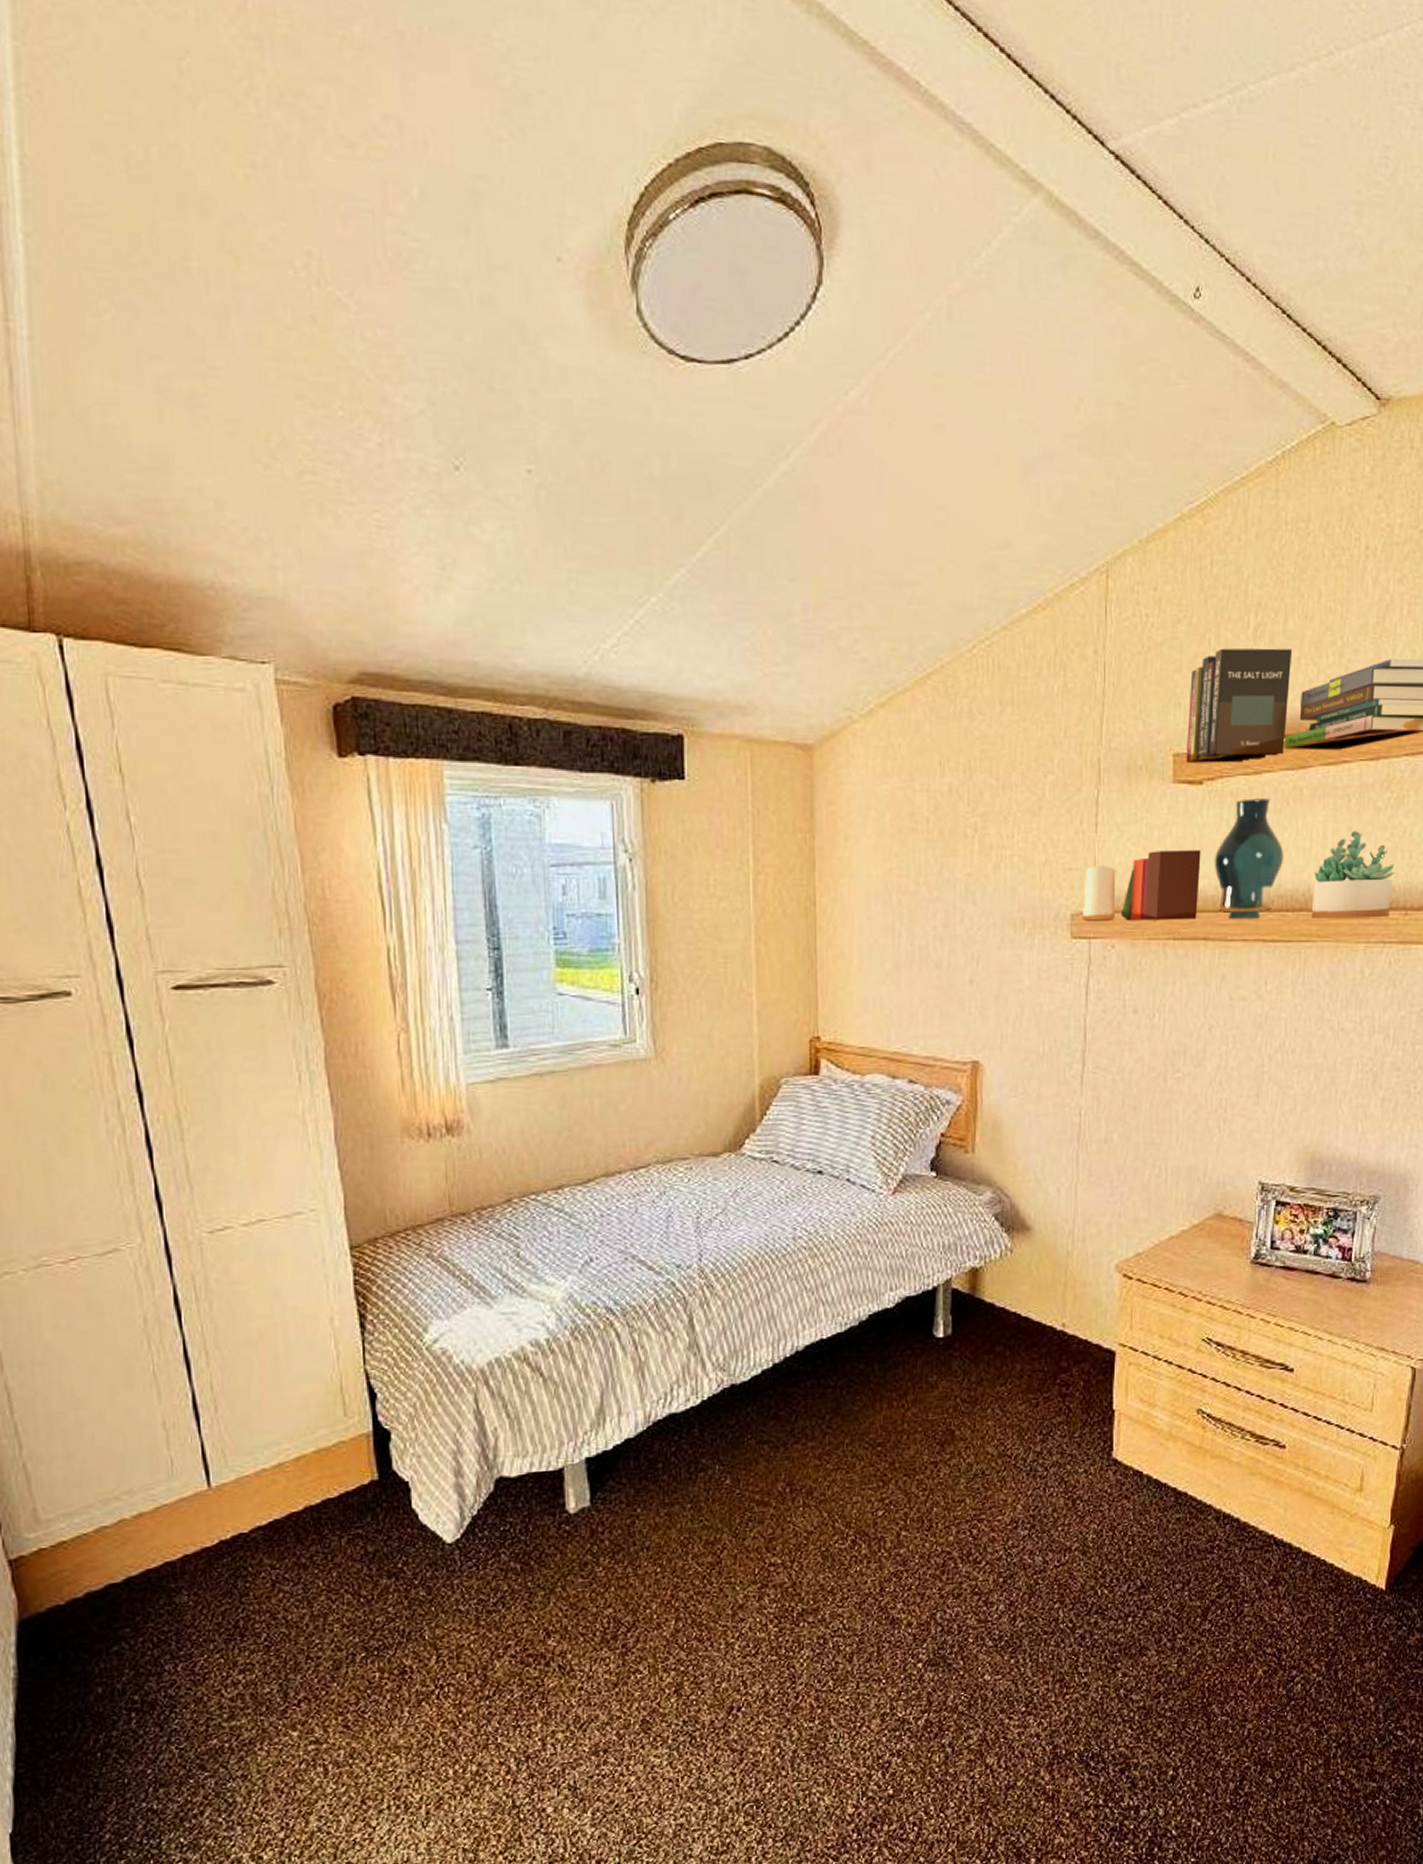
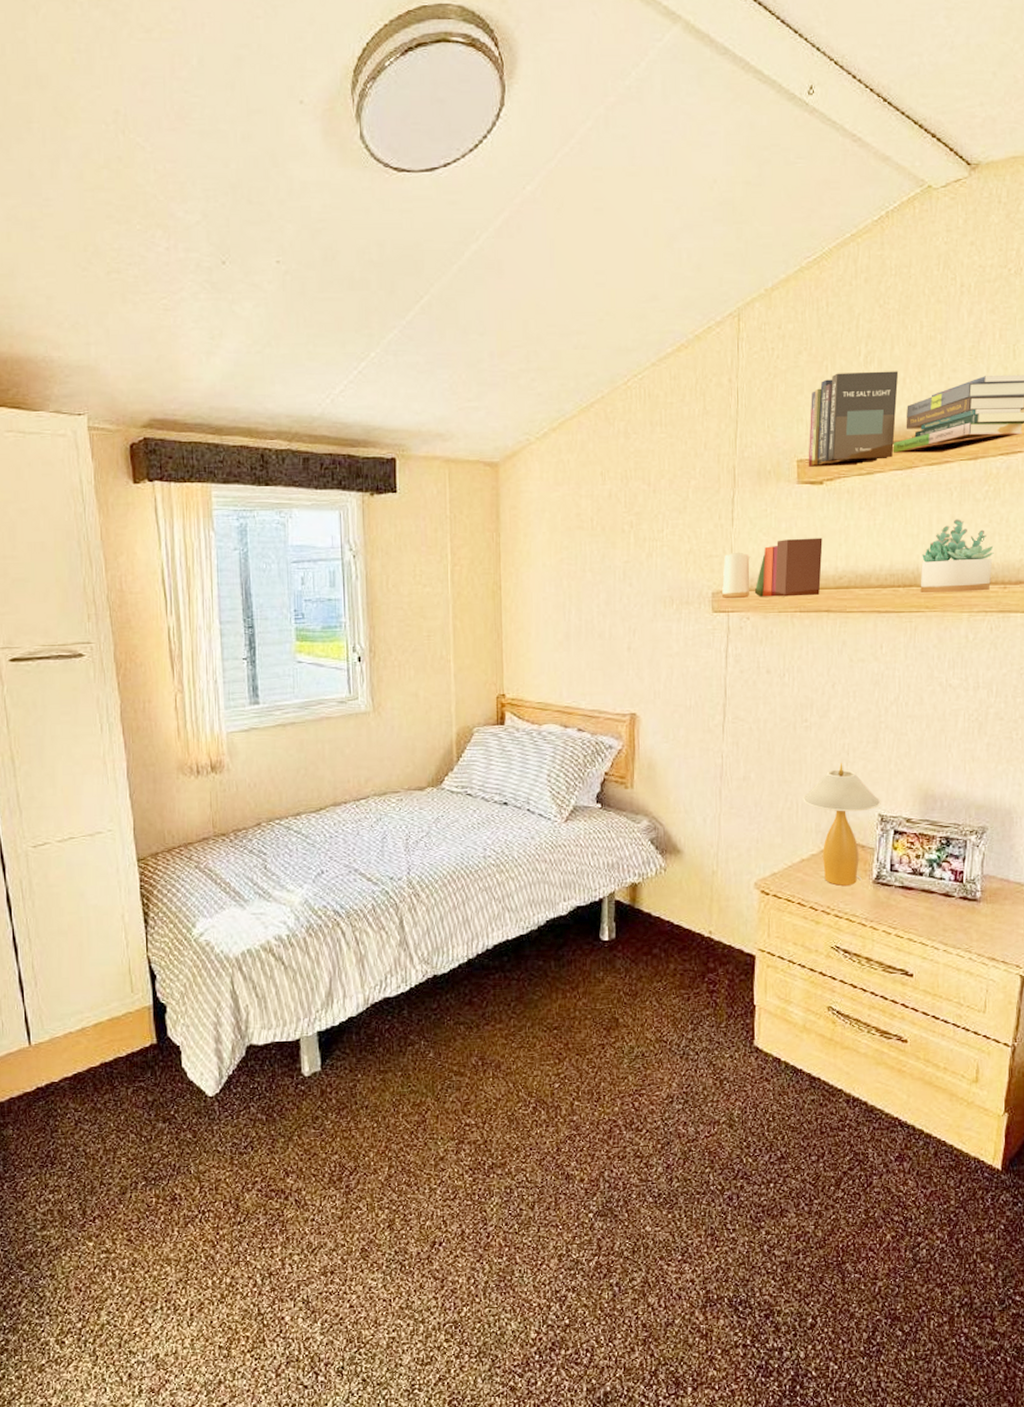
table lamp: none [1173,1120,1262,1267] -> present [803,762,881,886]
vase: present [1214,798,1284,920] -> none [834,494,895,595]

